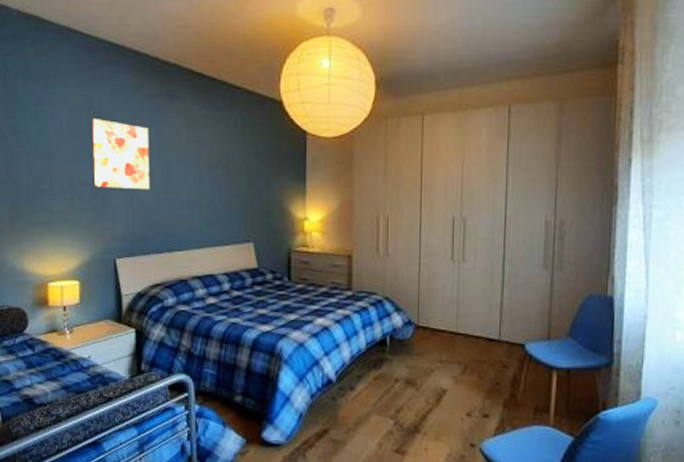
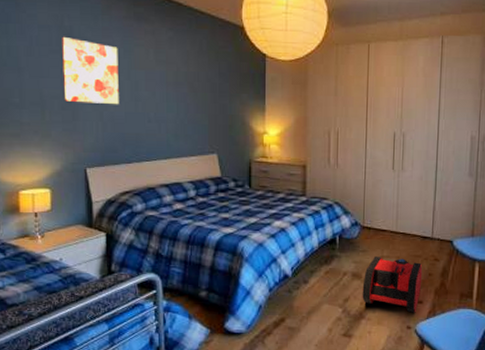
backpack: none [417,361,489,429] -> present [362,257,423,313]

